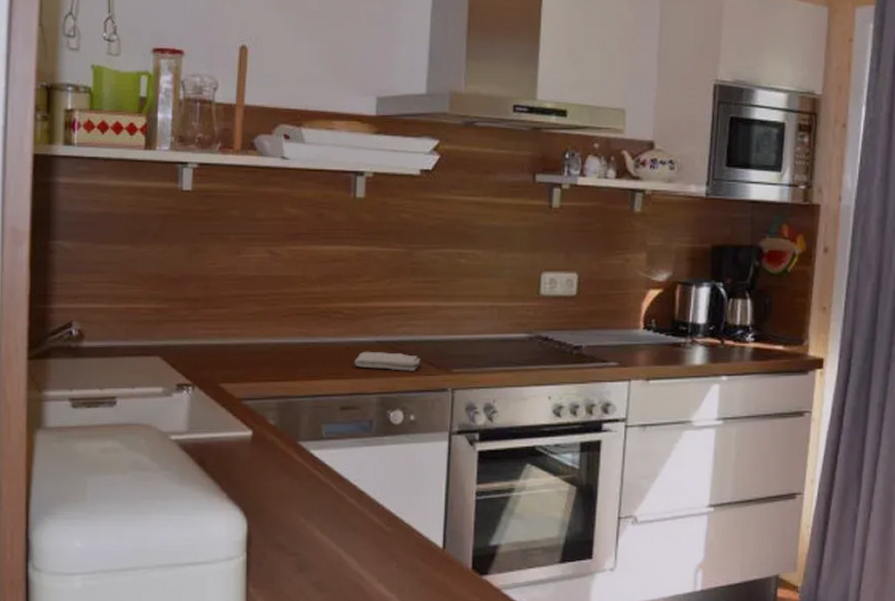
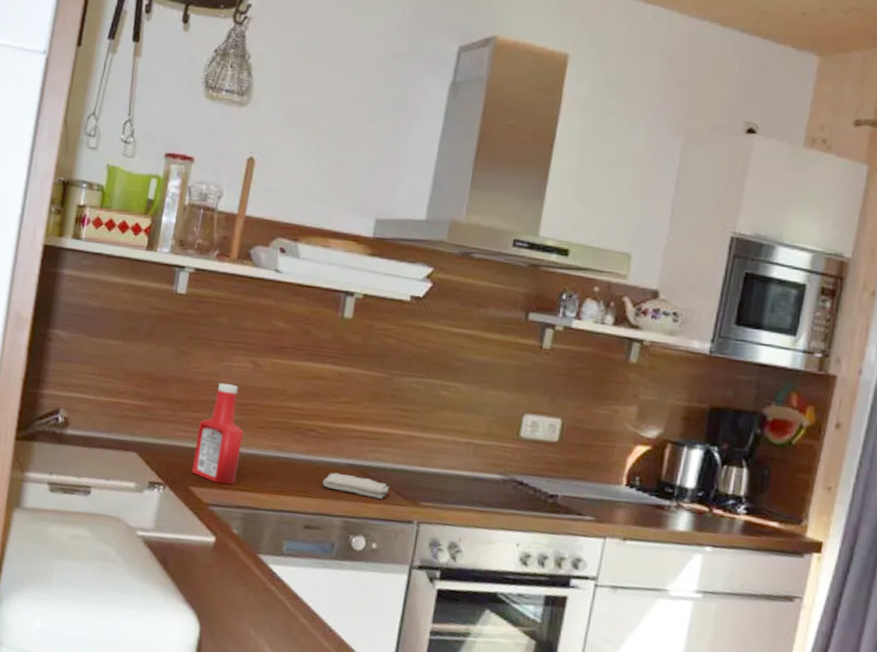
ketchup bottle: none [220,275,268,377] -> present [191,382,243,485]

